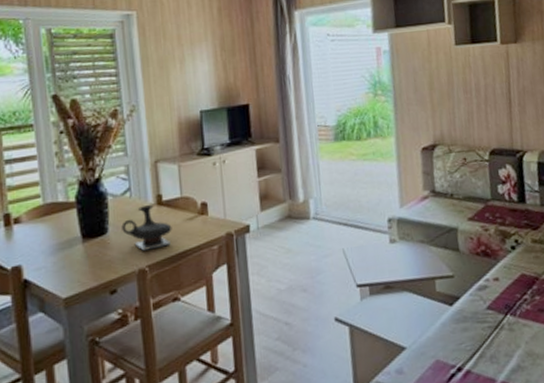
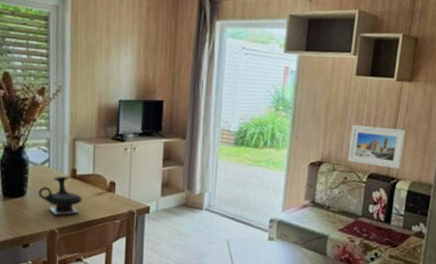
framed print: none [461,95,524,141] -> present [348,124,406,169]

